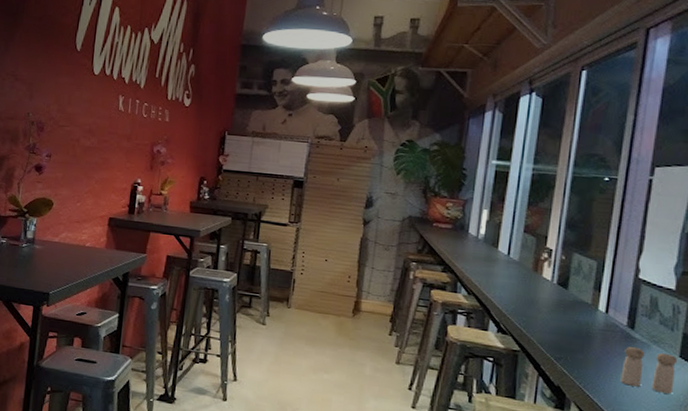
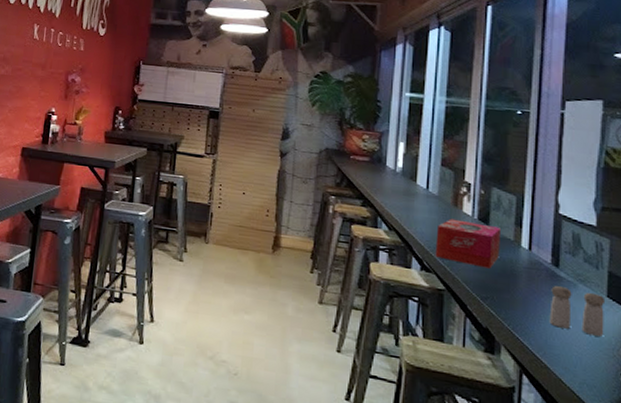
tissue box: none [512,283,579,331] -> present [435,218,500,269]

